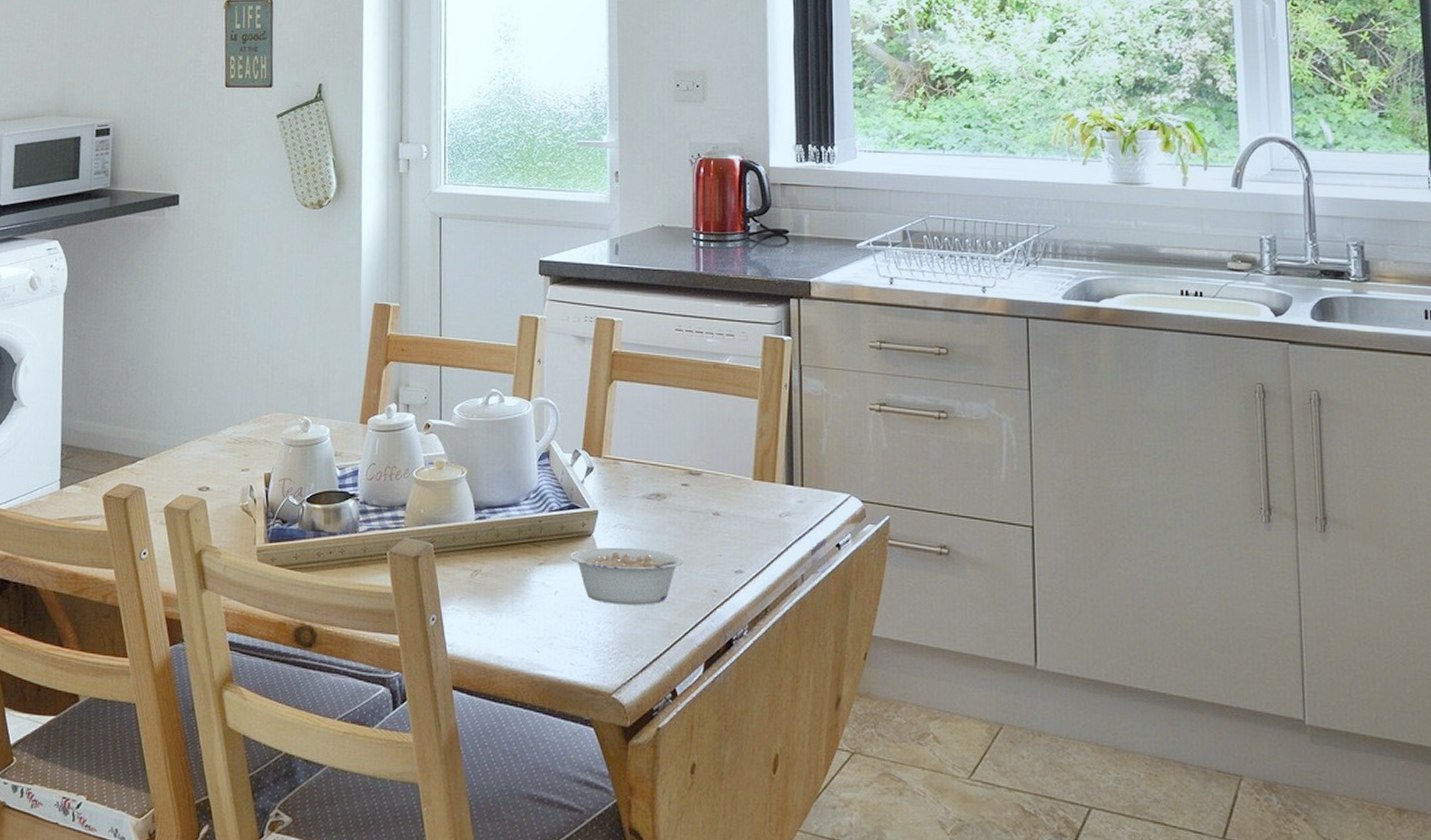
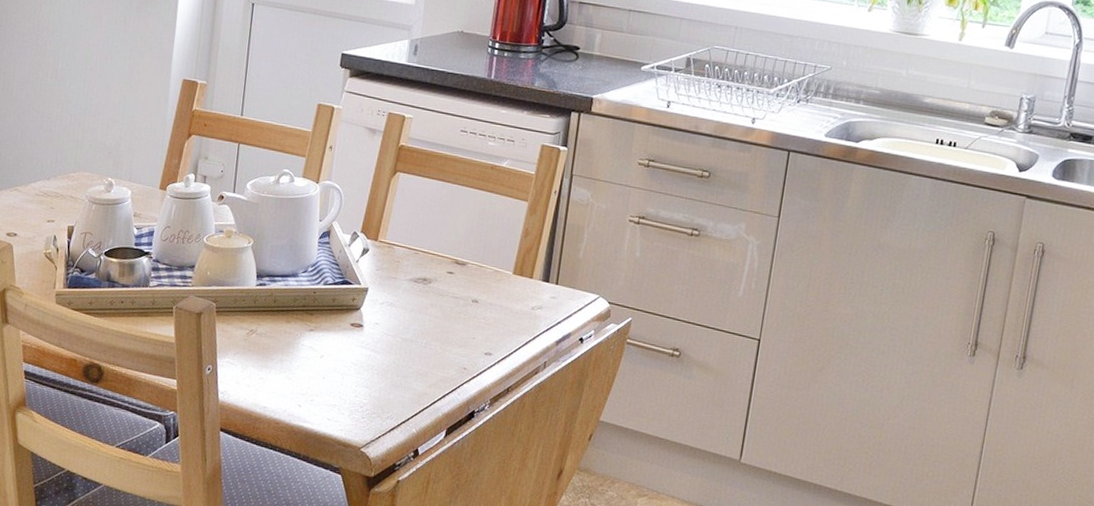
legume: present [570,547,684,605] -> none [338,320,441,375]

